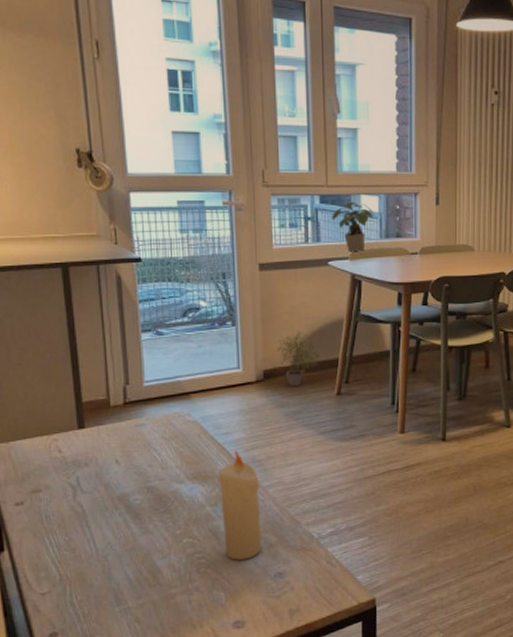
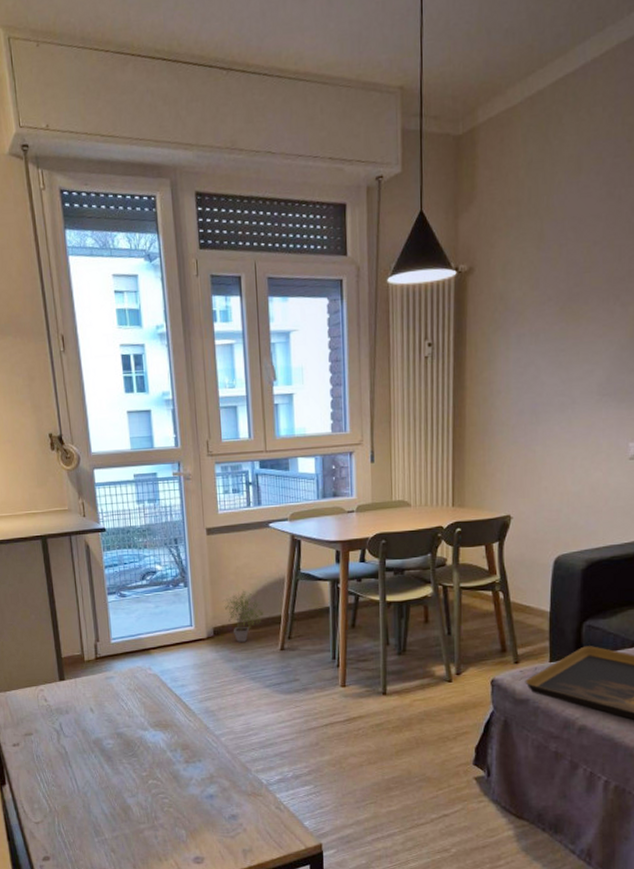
candle: present [217,450,262,560] -> none [176,701,217,802]
potted plant: present [331,201,375,252] -> none [271,464,311,514]

